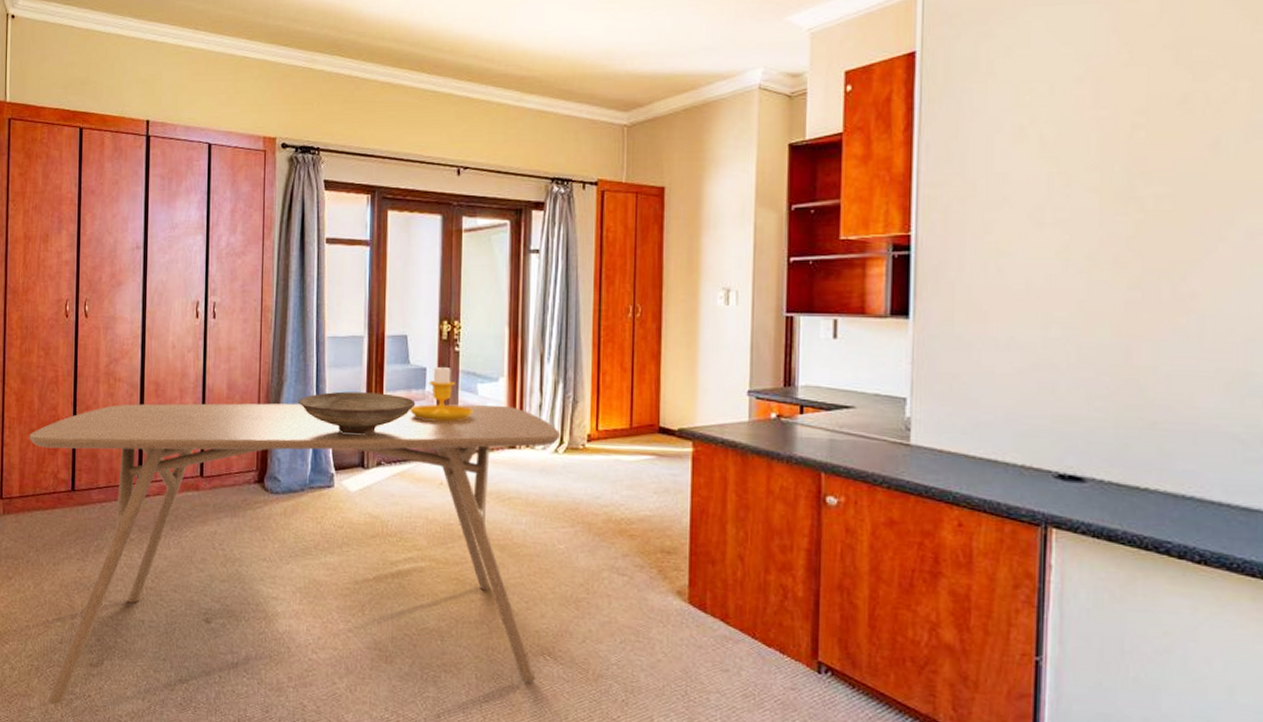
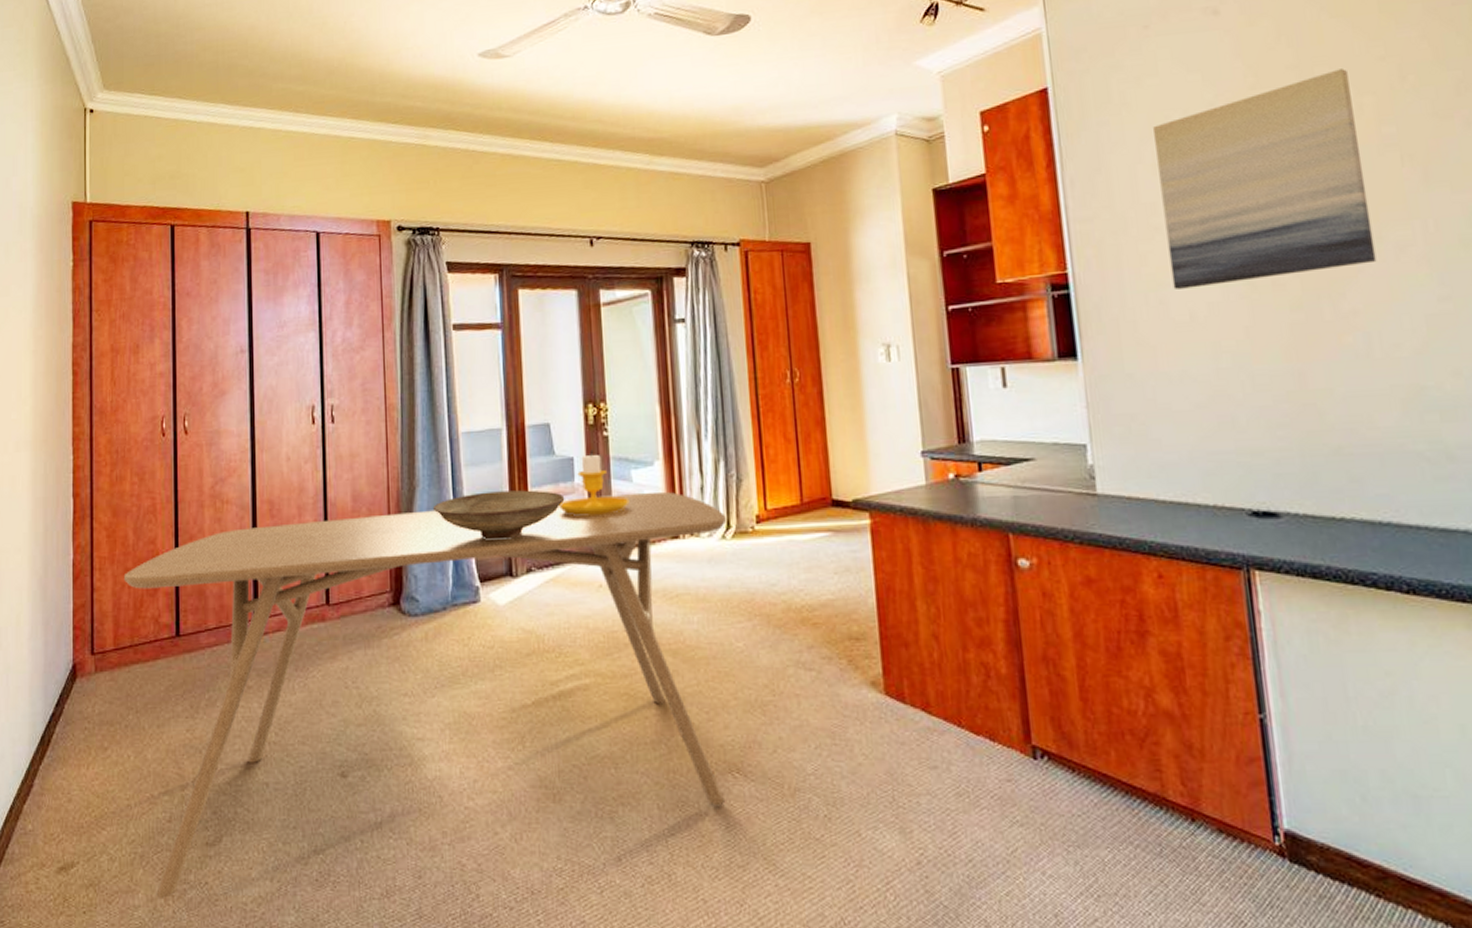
wall art: none [1013,51,1227,259] -> present [1153,69,1377,289]

